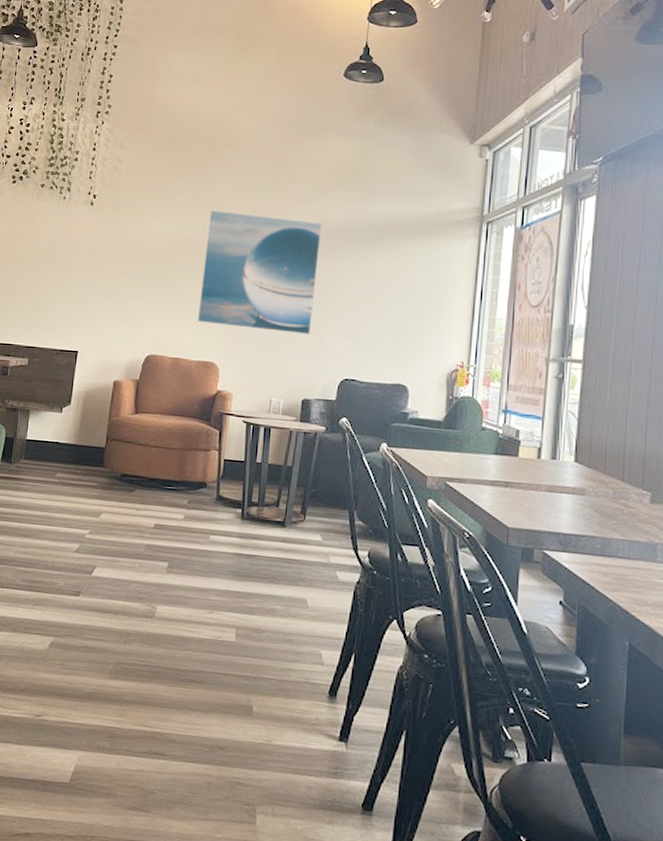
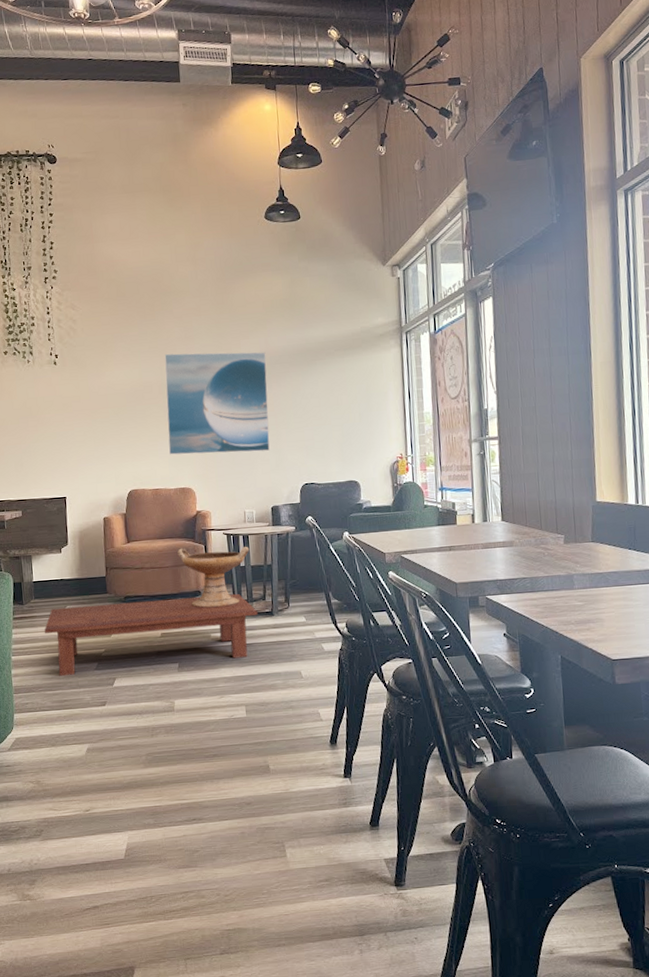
coffee table: none [28,473,268,571] -> present [44,593,258,677]
decorative bowl: none [188,429,270,507] -> present [177,546,250,608]

